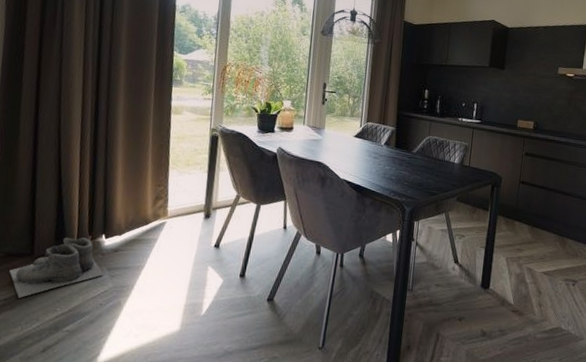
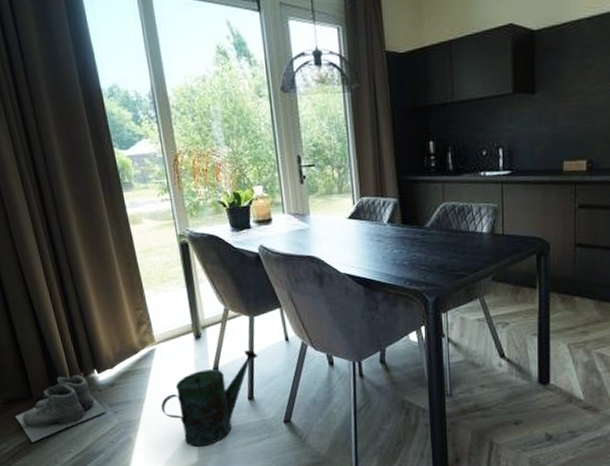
watering can: none [157,232,257,317] -> present [160,349,258,447]

